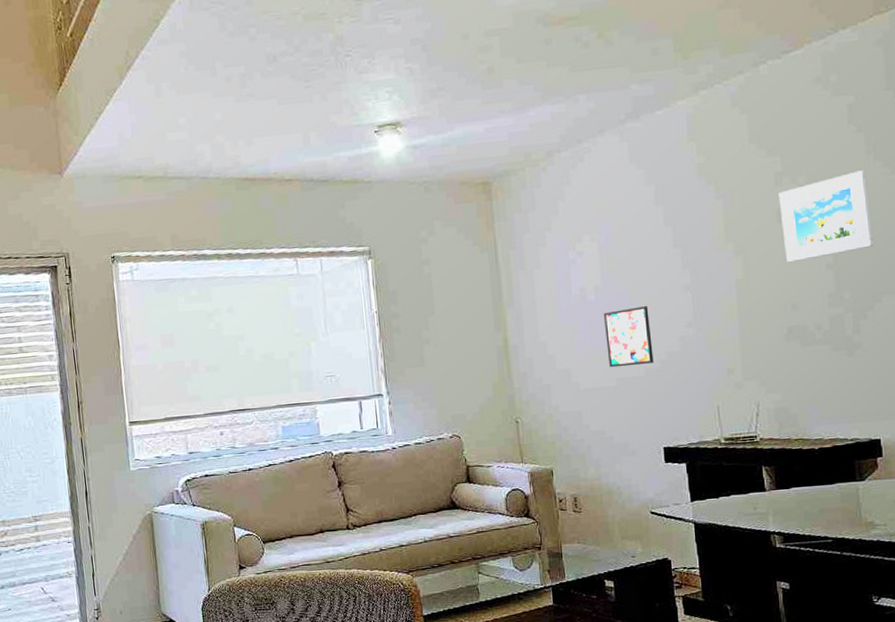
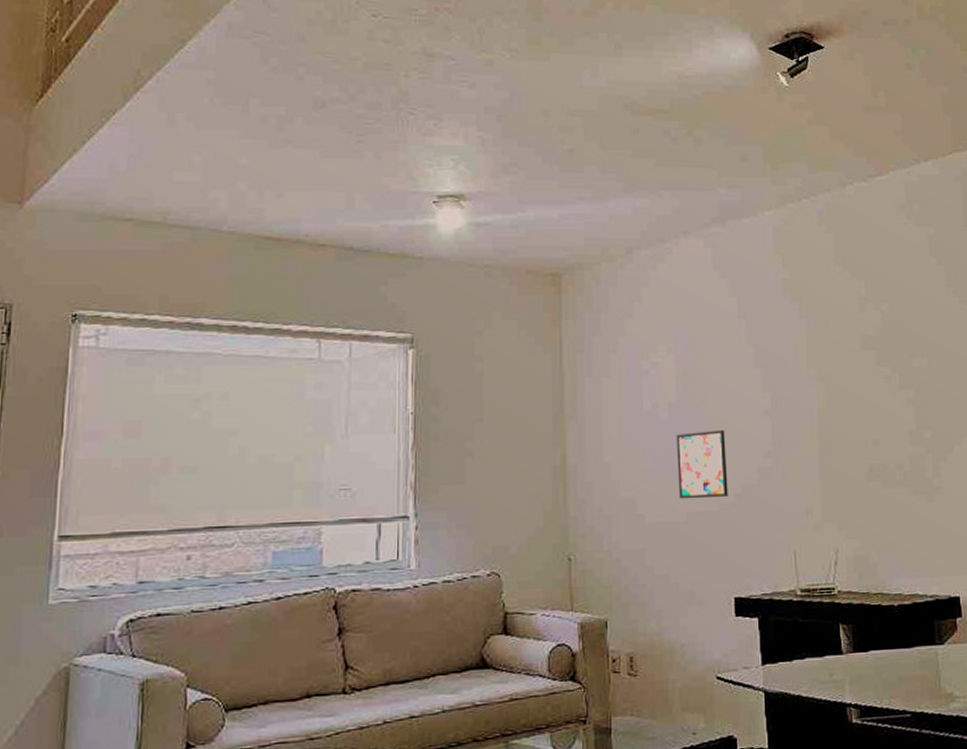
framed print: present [778,170,874,263] -> none [862,304,954,395]

